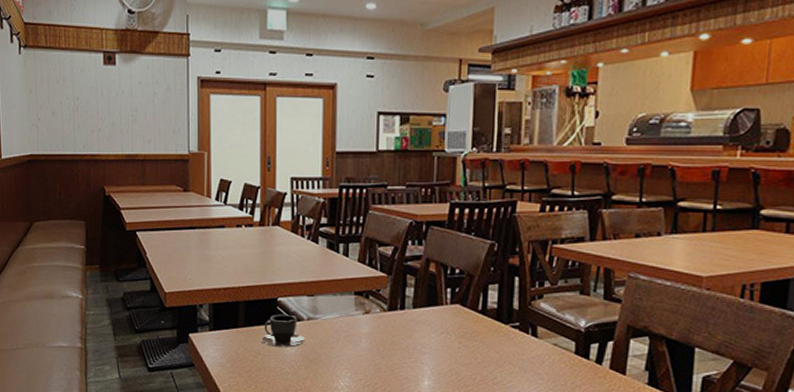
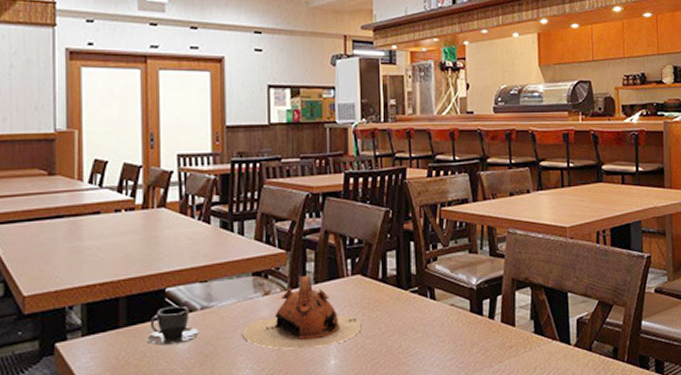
teapot: none [344,300,458,368] -> present [243,276,362,350]

